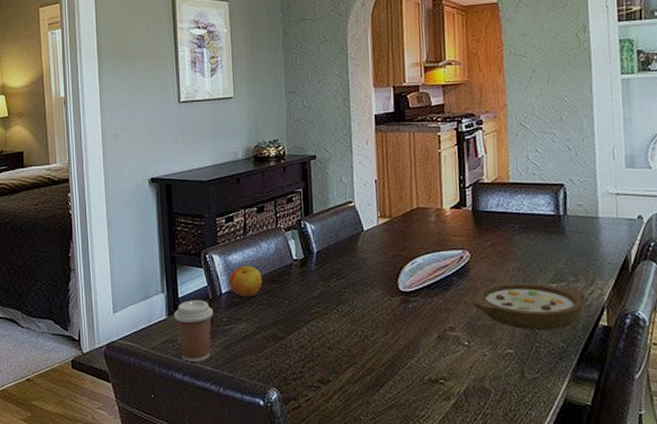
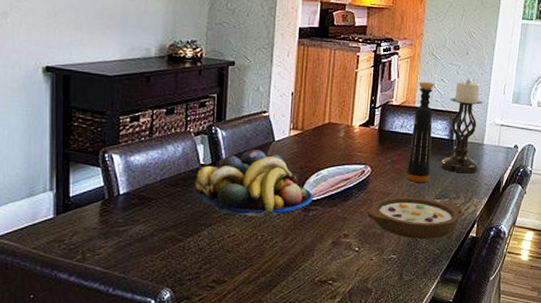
coffee cup: present [173,300,214,362] -> none [62,200,109,262]
apple: present [229,266,262,297] -> none [128,167,165,199]
fruit bowl: none [290,241,411,311] -> present [195,150,313,216]
bottle: none [510,154,540,266] -> present [406,81,434,183]
candle holder: none [549,146,598,253] -> present [440,79,483,174]

